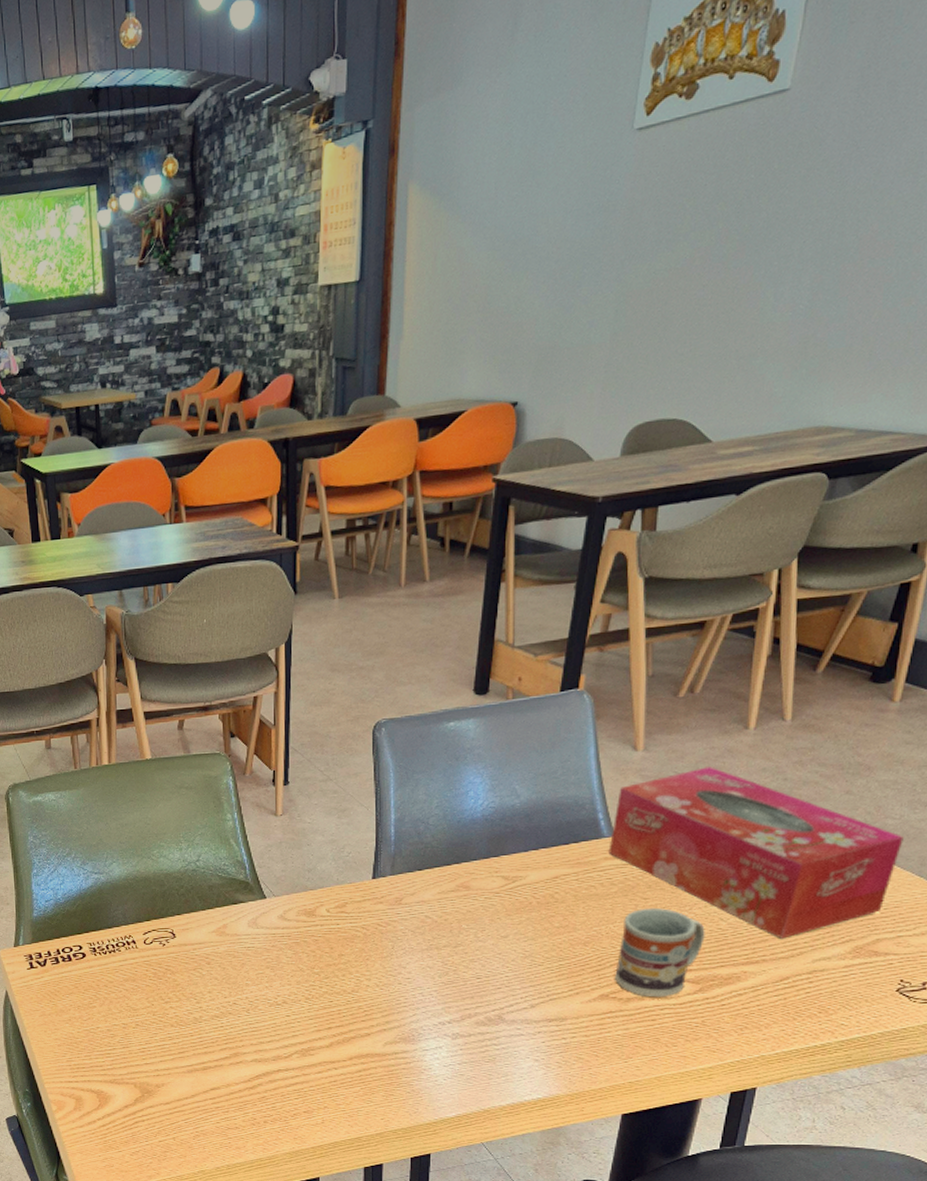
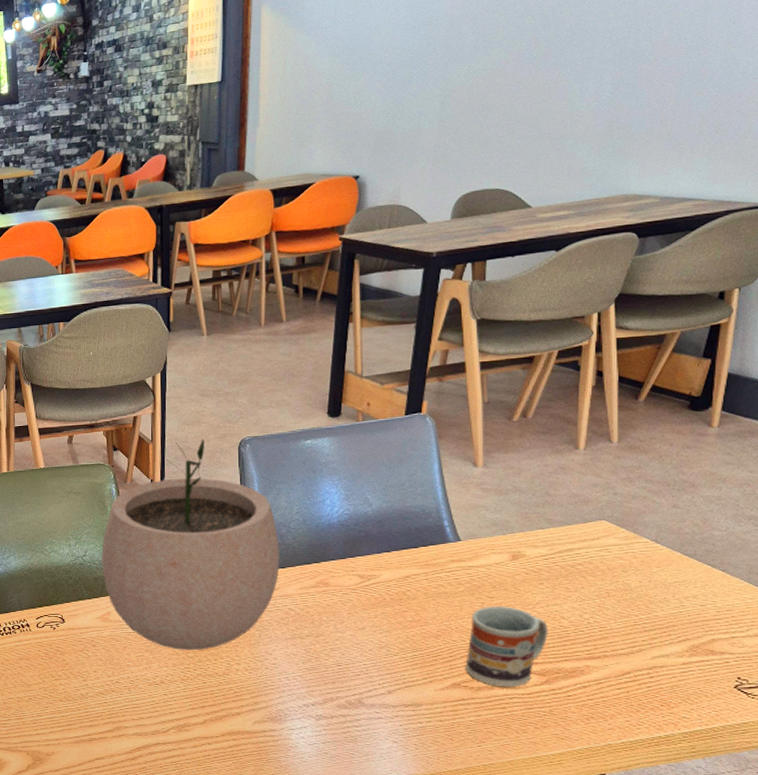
plant pot: none [217,722,416,966] -> present [101,439,280,651]
tissue box: present [608,767,904,939] -> none [455,482,731,637]

